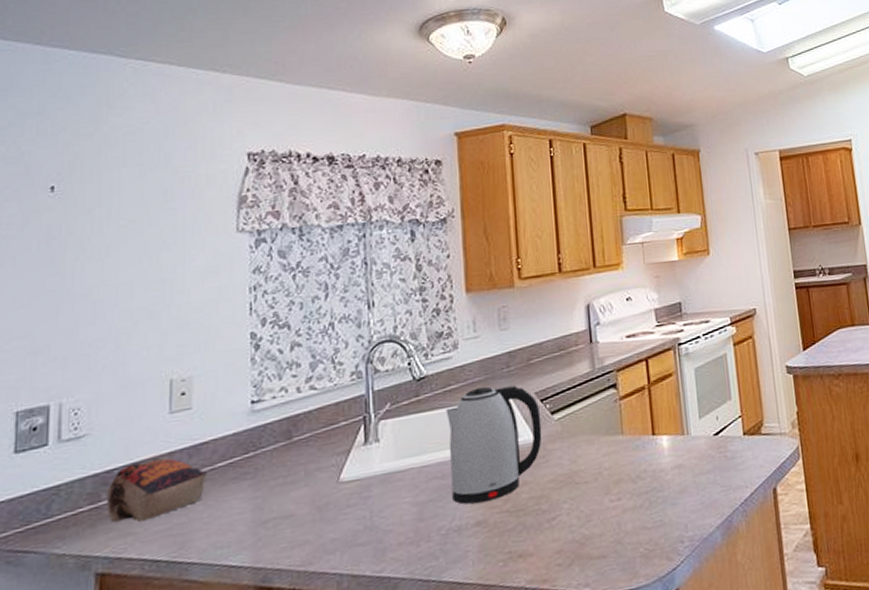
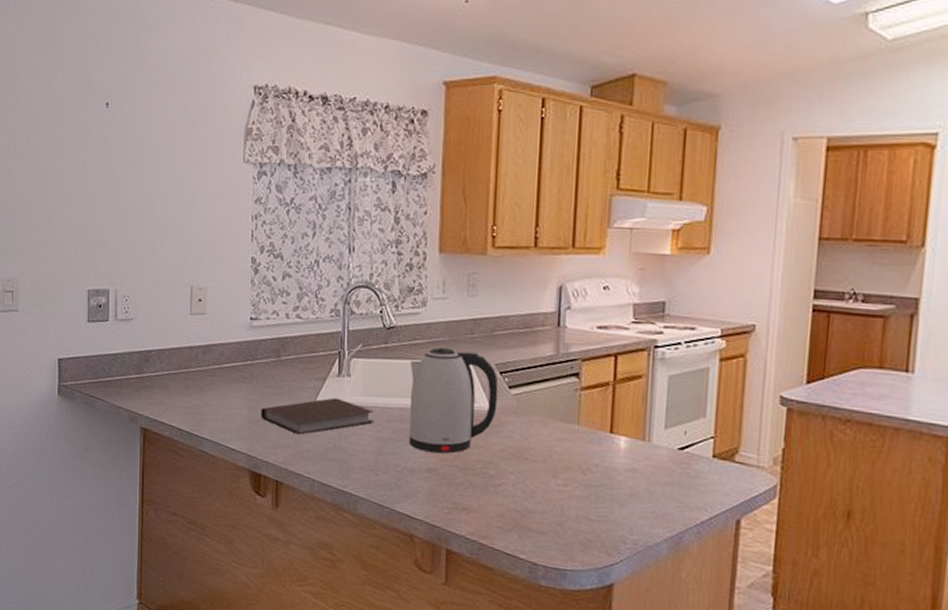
bag: present [106,457,207,522] -> none [147,348,216,396]
notebook: none [269,469,410,526] -> present [261,397,374,435]

